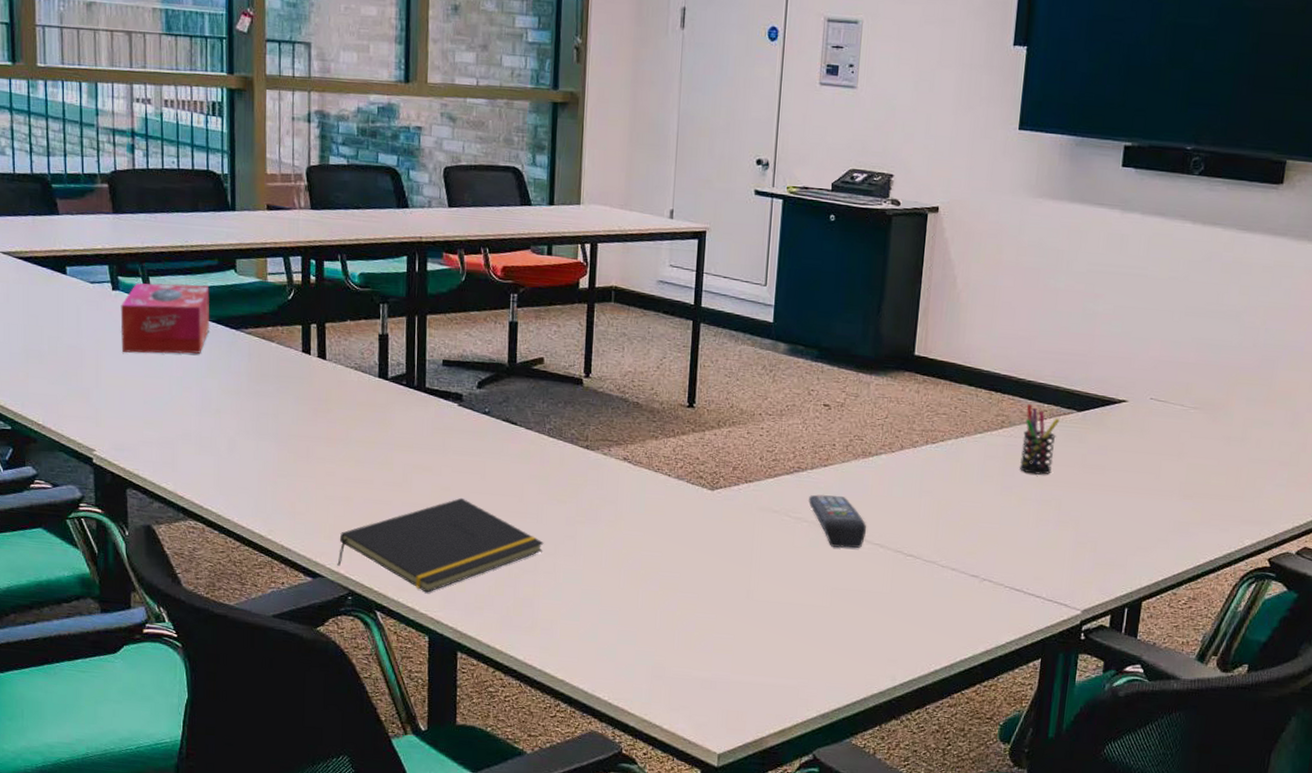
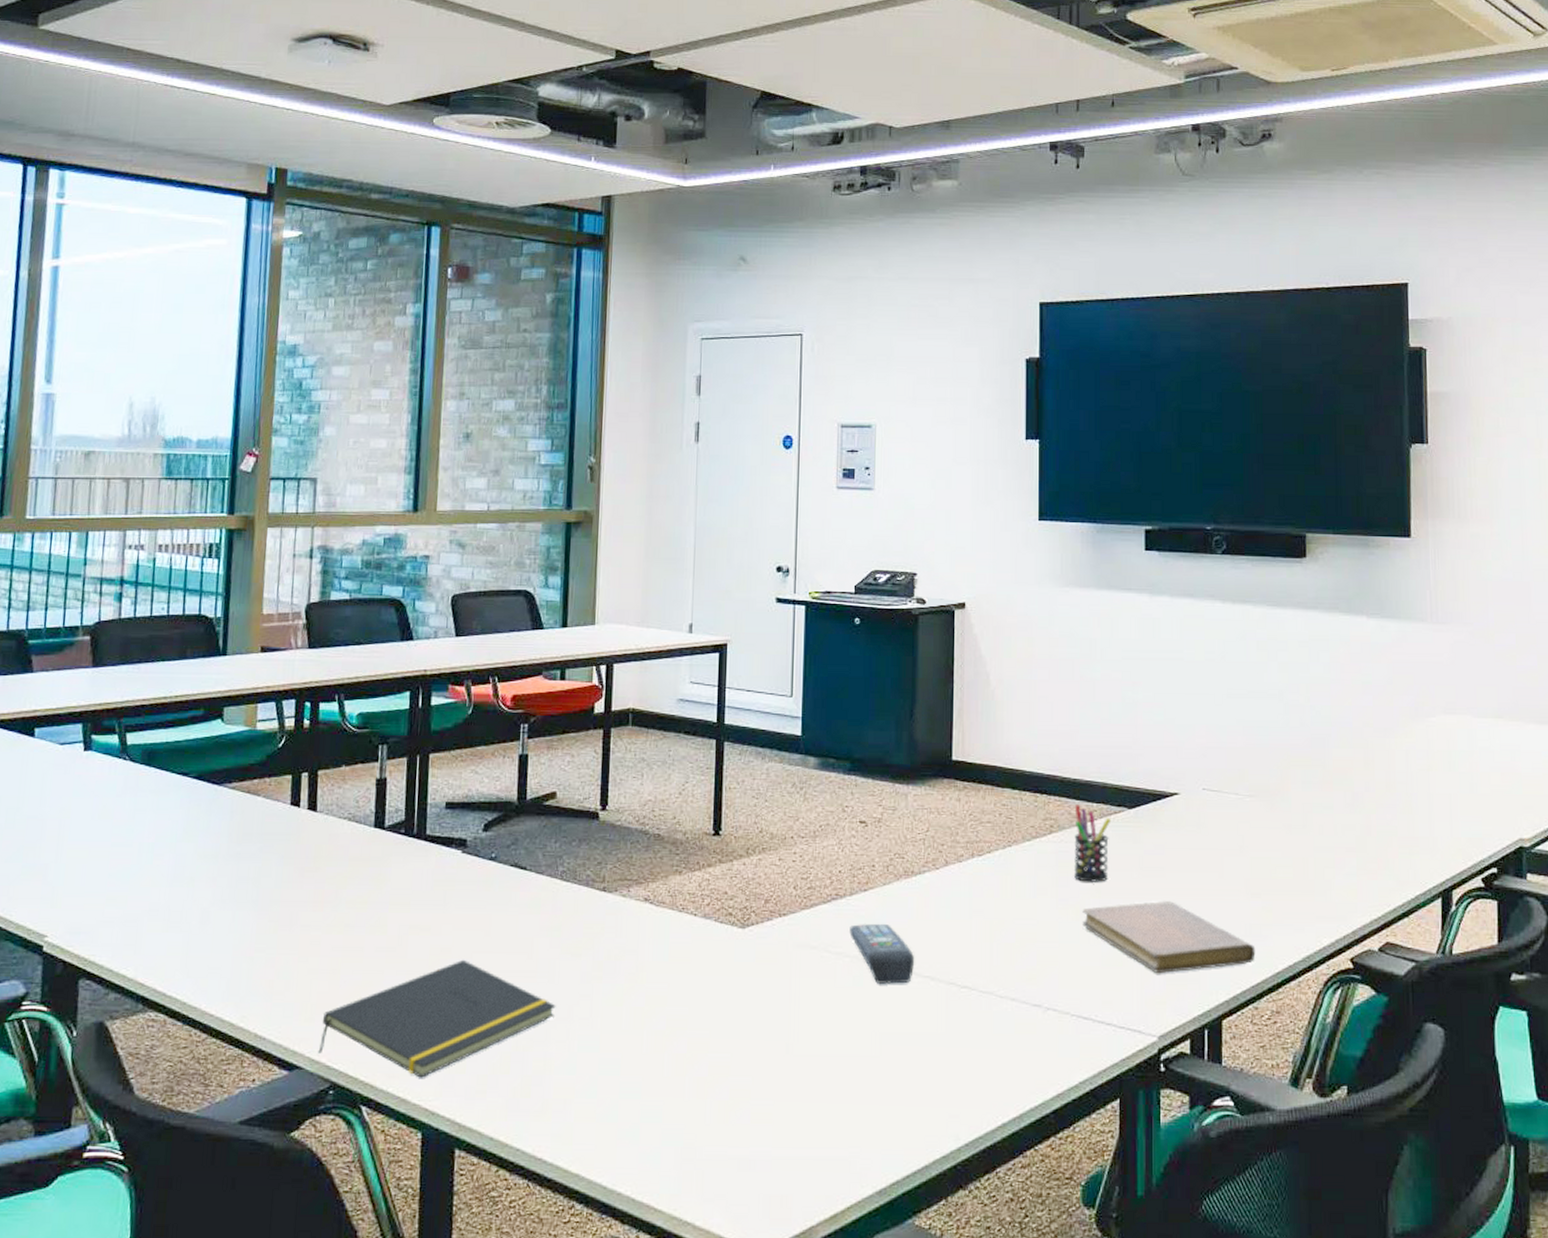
tissue box: present [120,282,210,354] -> none [88,738,192,819]
notebook: none [1023,495,1181,558] -> present [1082,901,1256,973]

